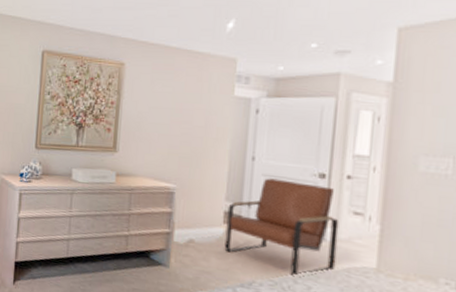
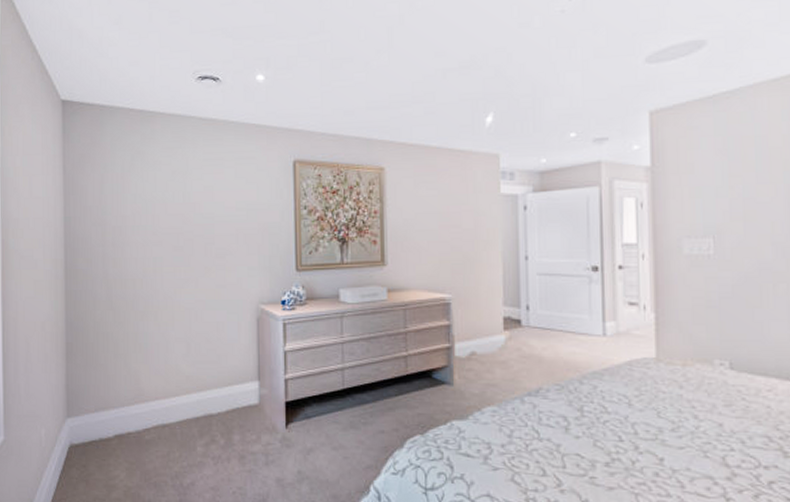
armchair: present [224,178,339,278] -> none [506,277,618,378]

